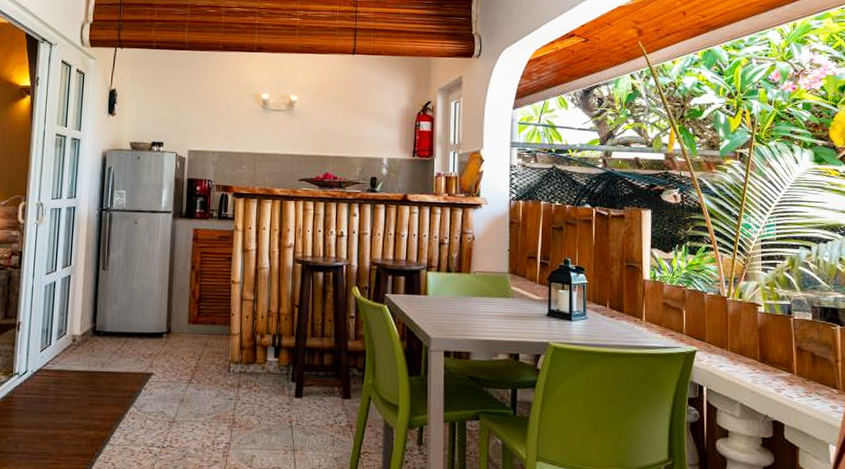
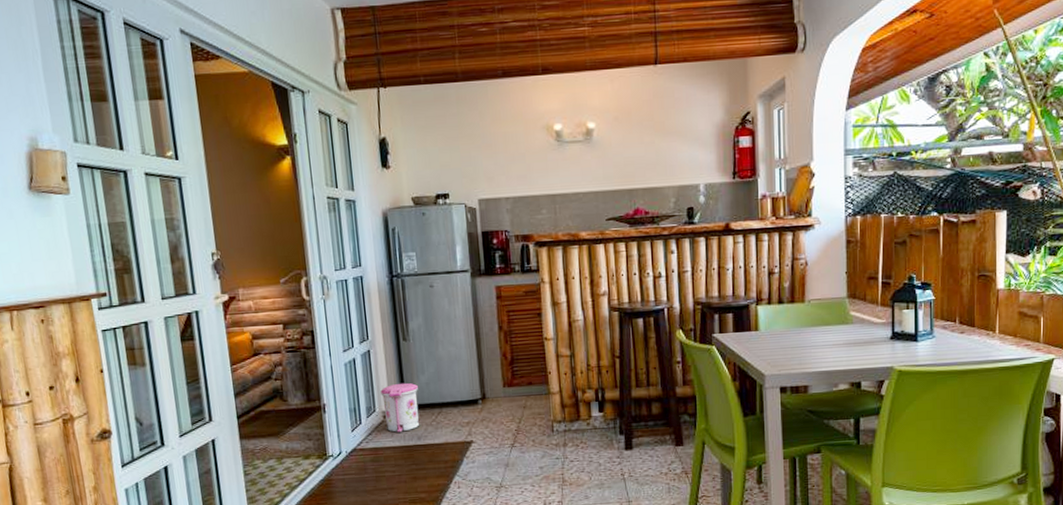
trash can: none [74,309,109,358] -> present [380,382,420,434]

